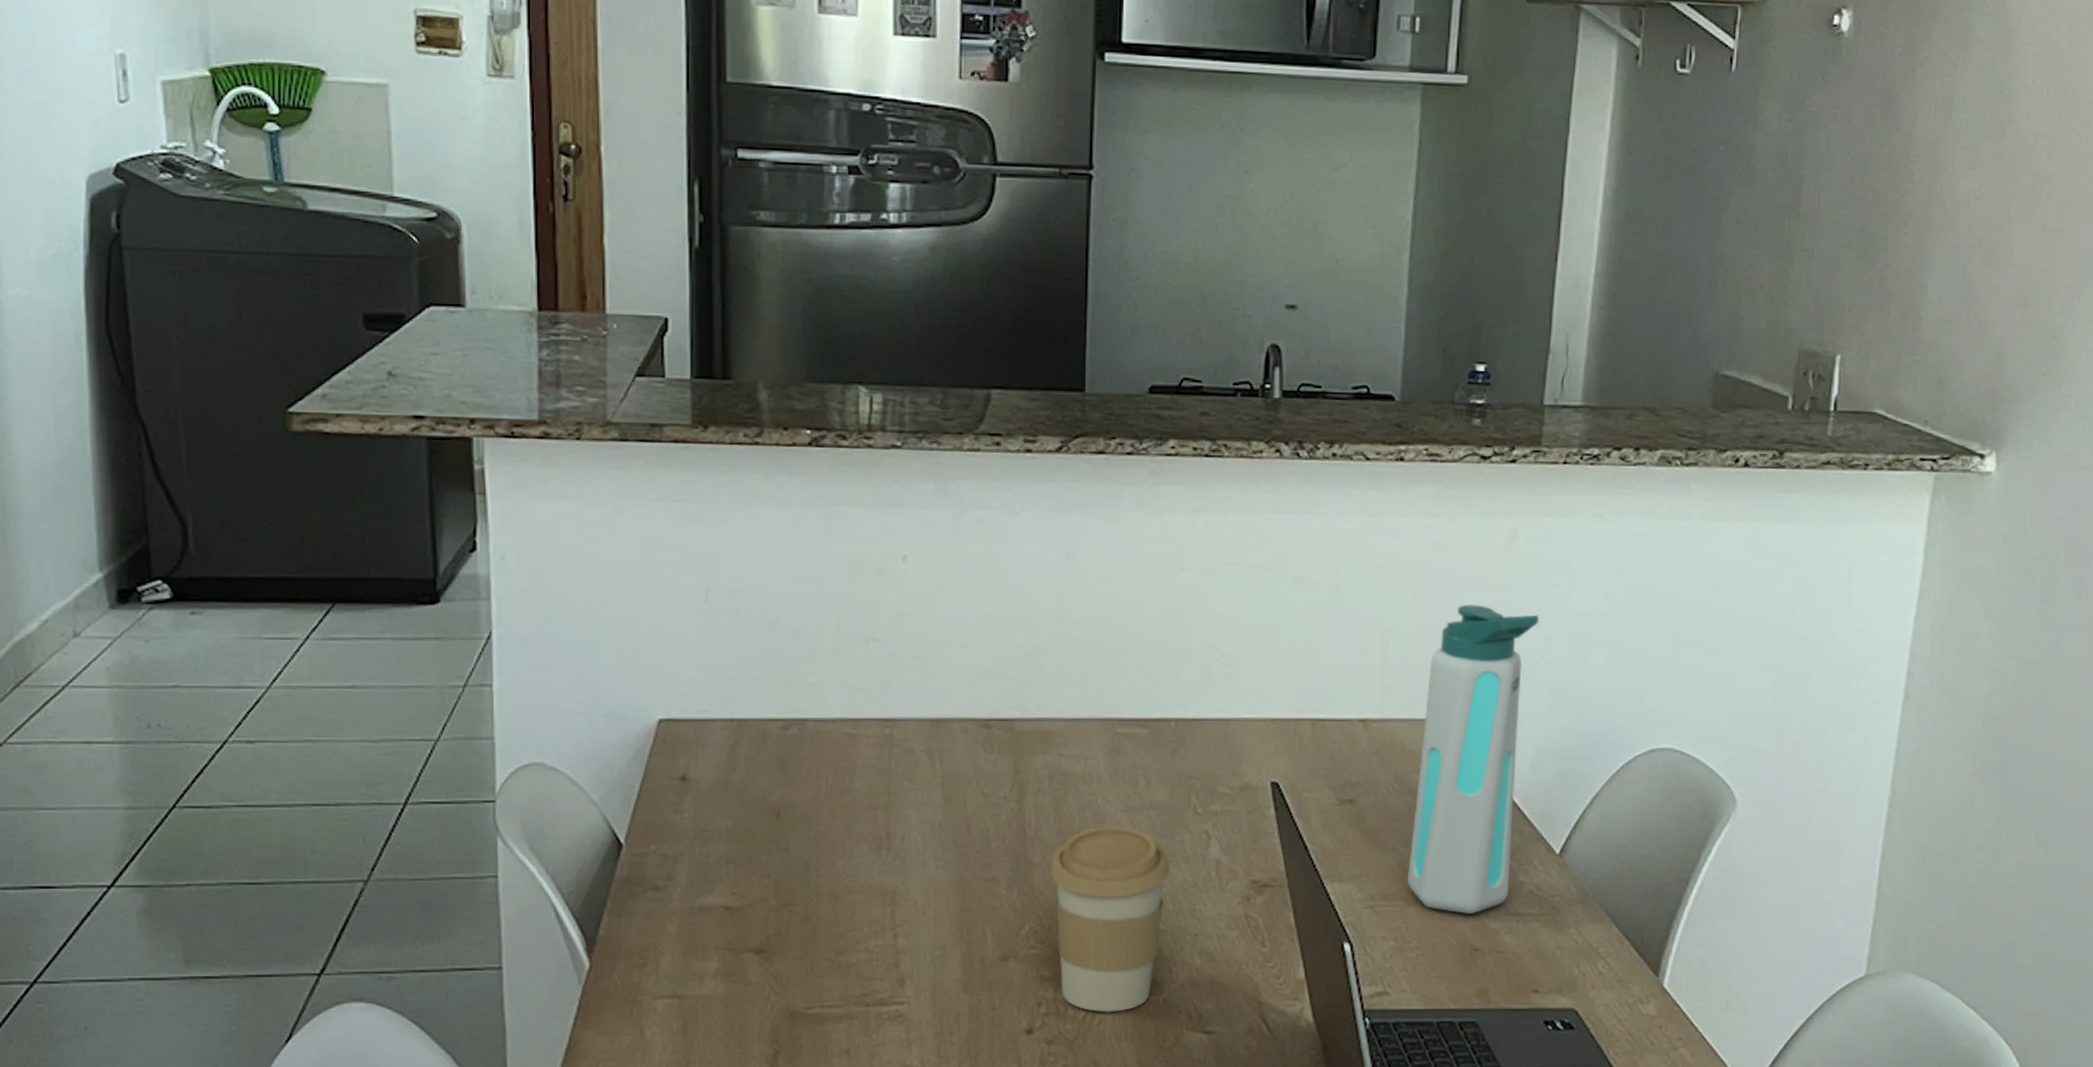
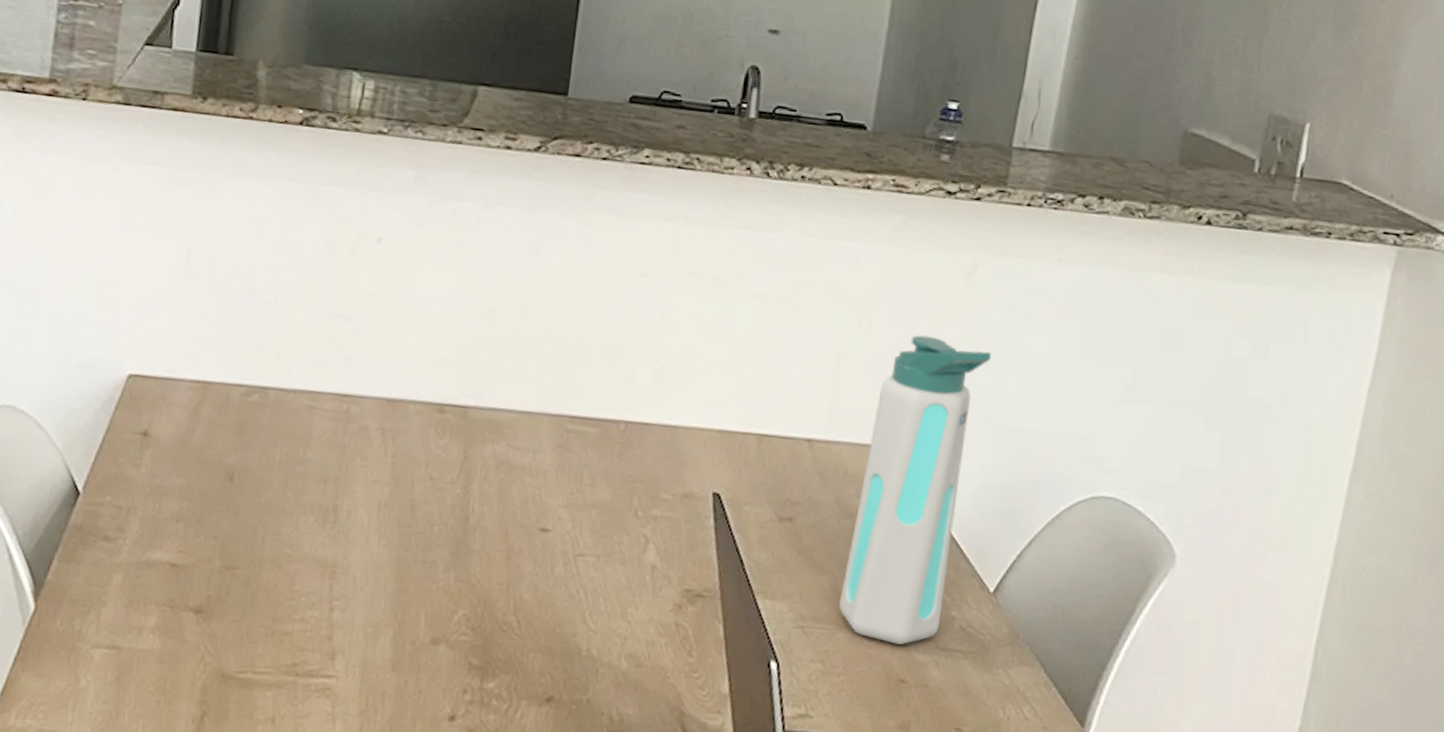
coffee cup: present [1051,825,1170,1013] -> none [487,520,606,708]

